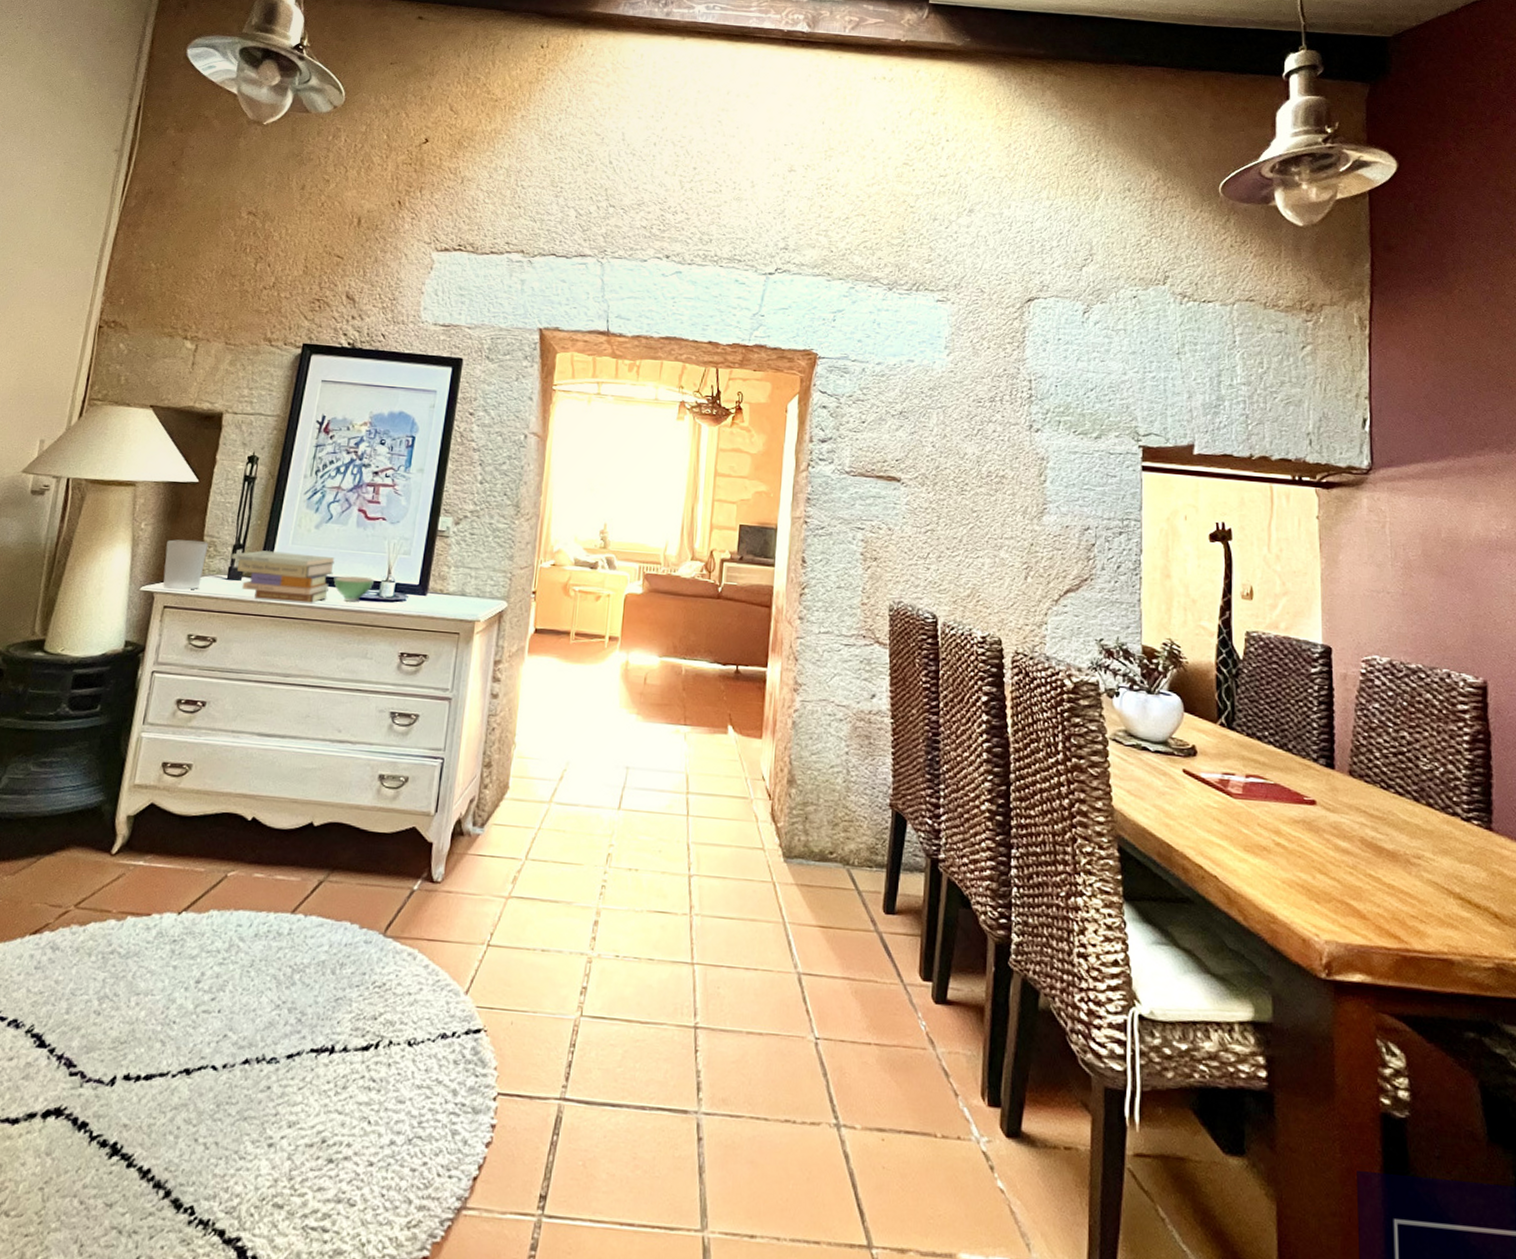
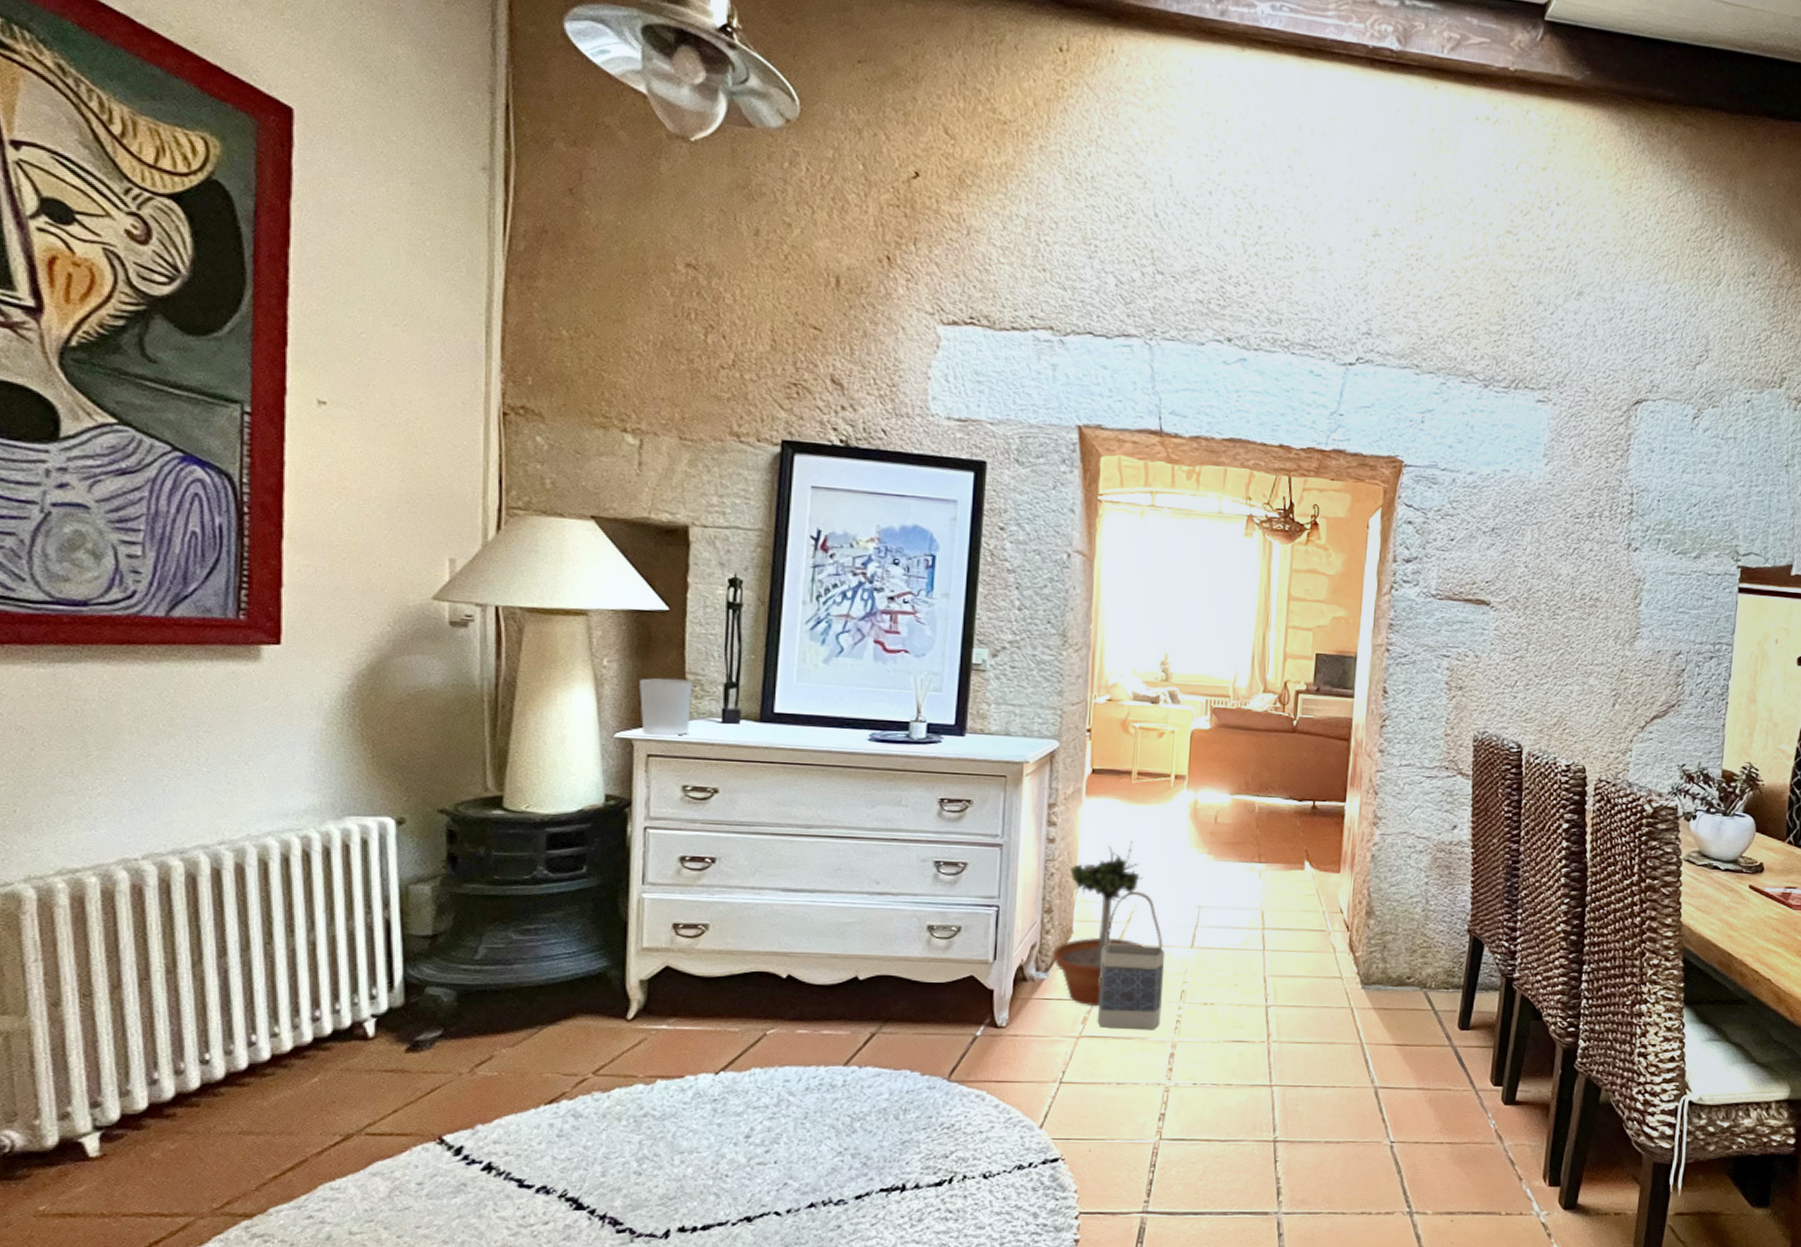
books: present [232,550,335,604] -> none [724,689,852,749]
bowl: present [333,576,375,602] -> none [852,716,903,745]
potted tree: none [489,699,576,866] -> present [1053,840,1143,1007]
bag: none [526,749,594,895] -> present [1097,891,1166,1030]

